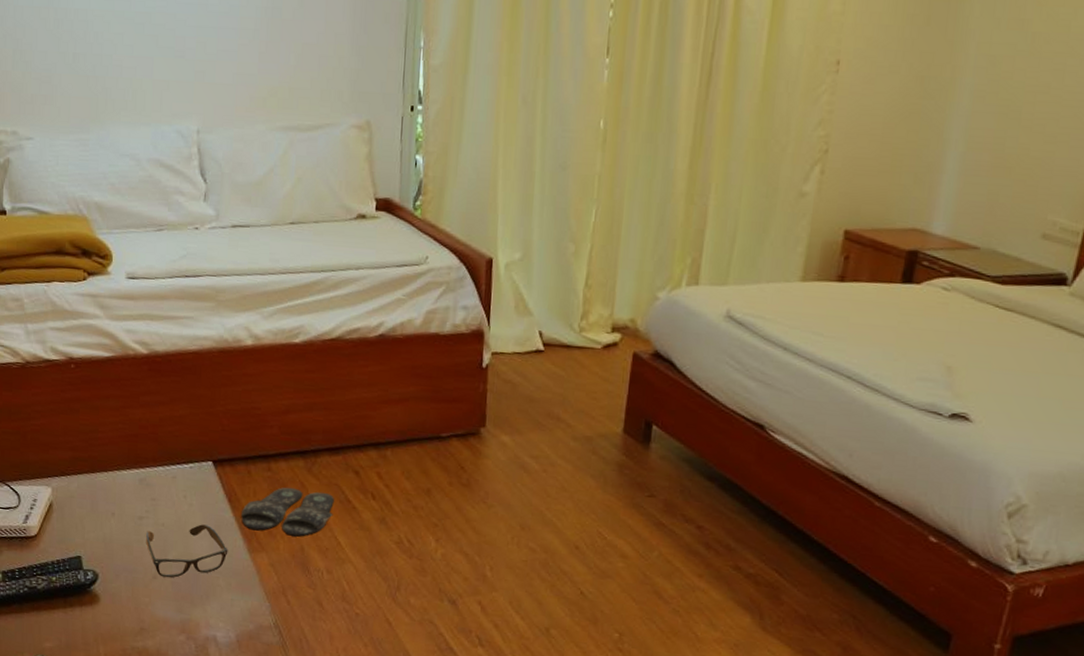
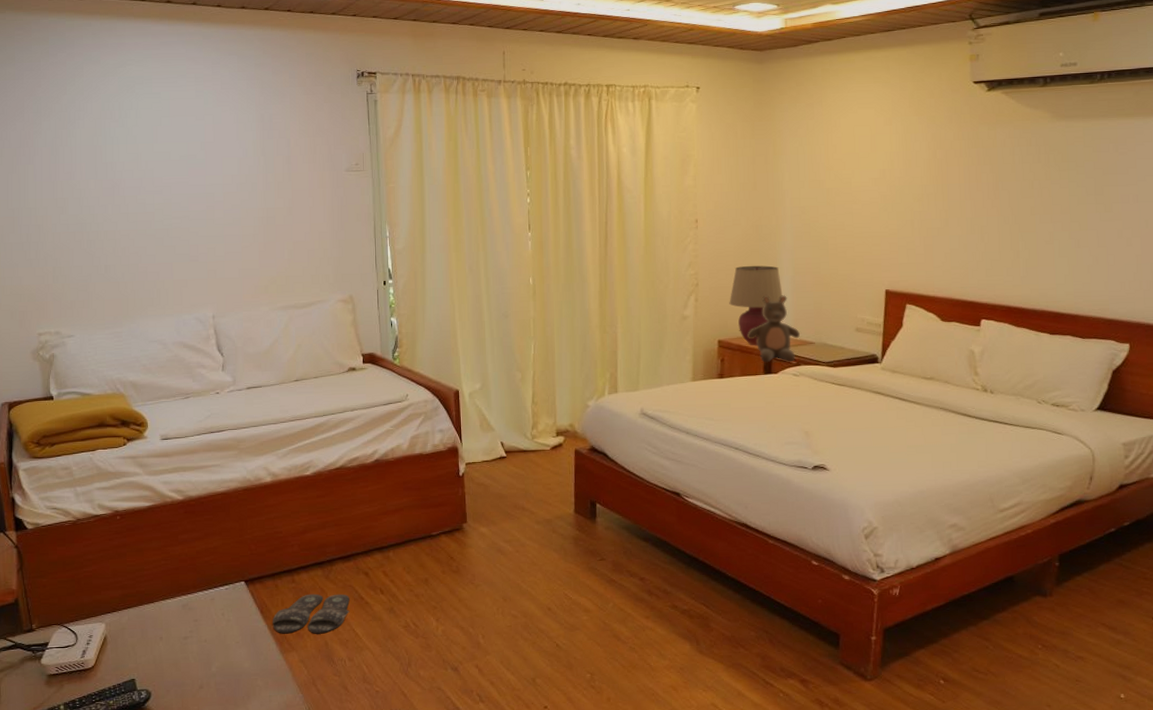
sunglasses: present [145,524,228,579] -> none [190,635,264,686]
table lamp: none [867,131,945,242] -> present [729,265,783,345]
stuffed bear: none [886,176,961,271] -> present [747,295,800,363]

